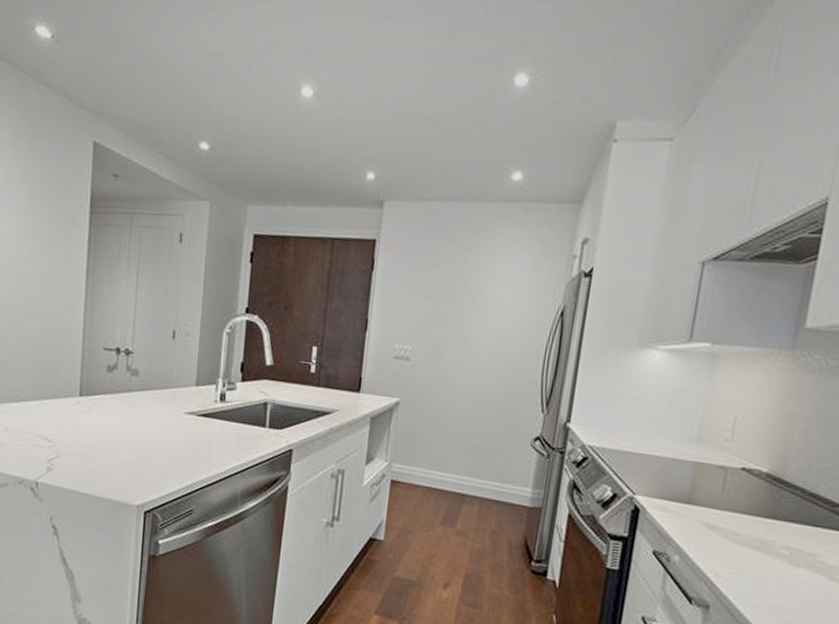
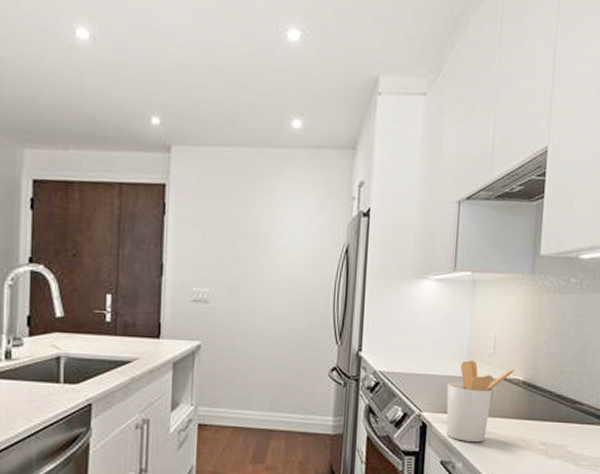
utensil holder: none [663,443,757,537] -> present [446,360,515,443]

